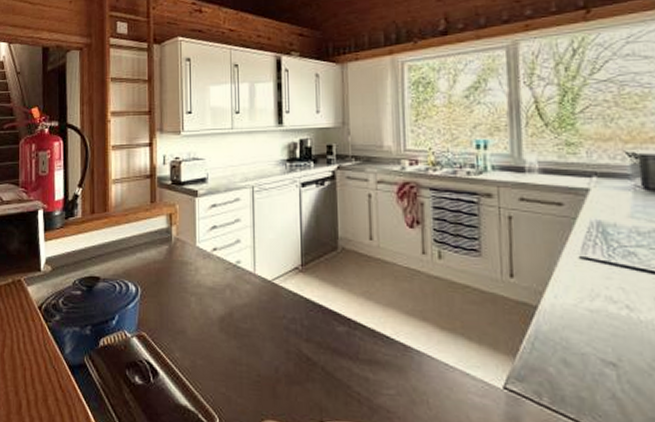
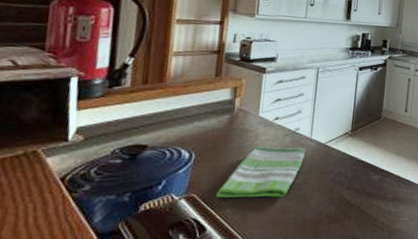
dish towel: none [164,281,251,344] -> present [216,146,306,198]

